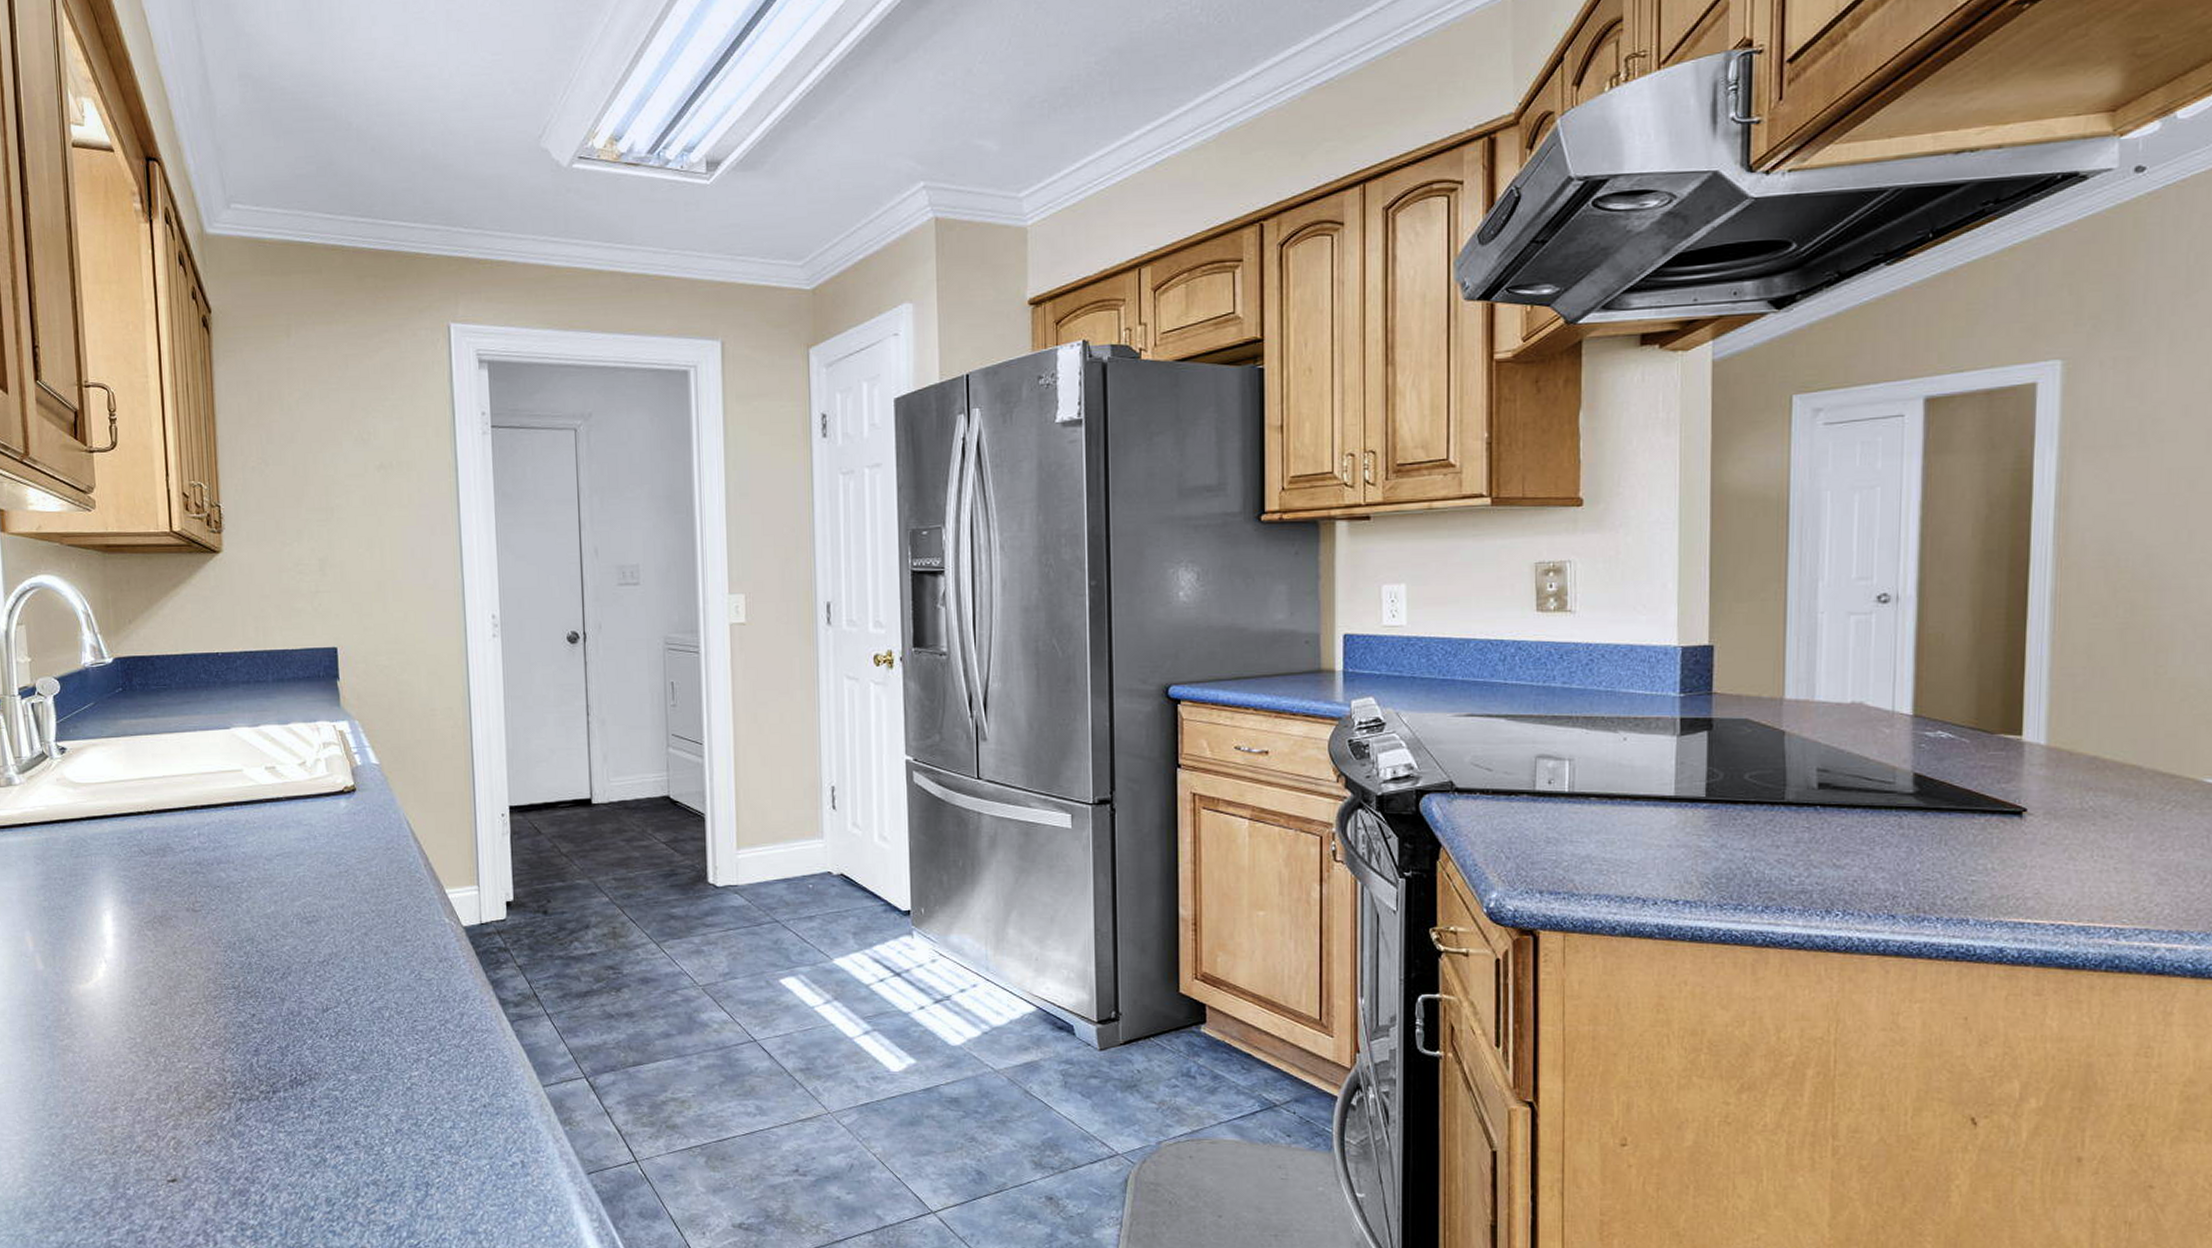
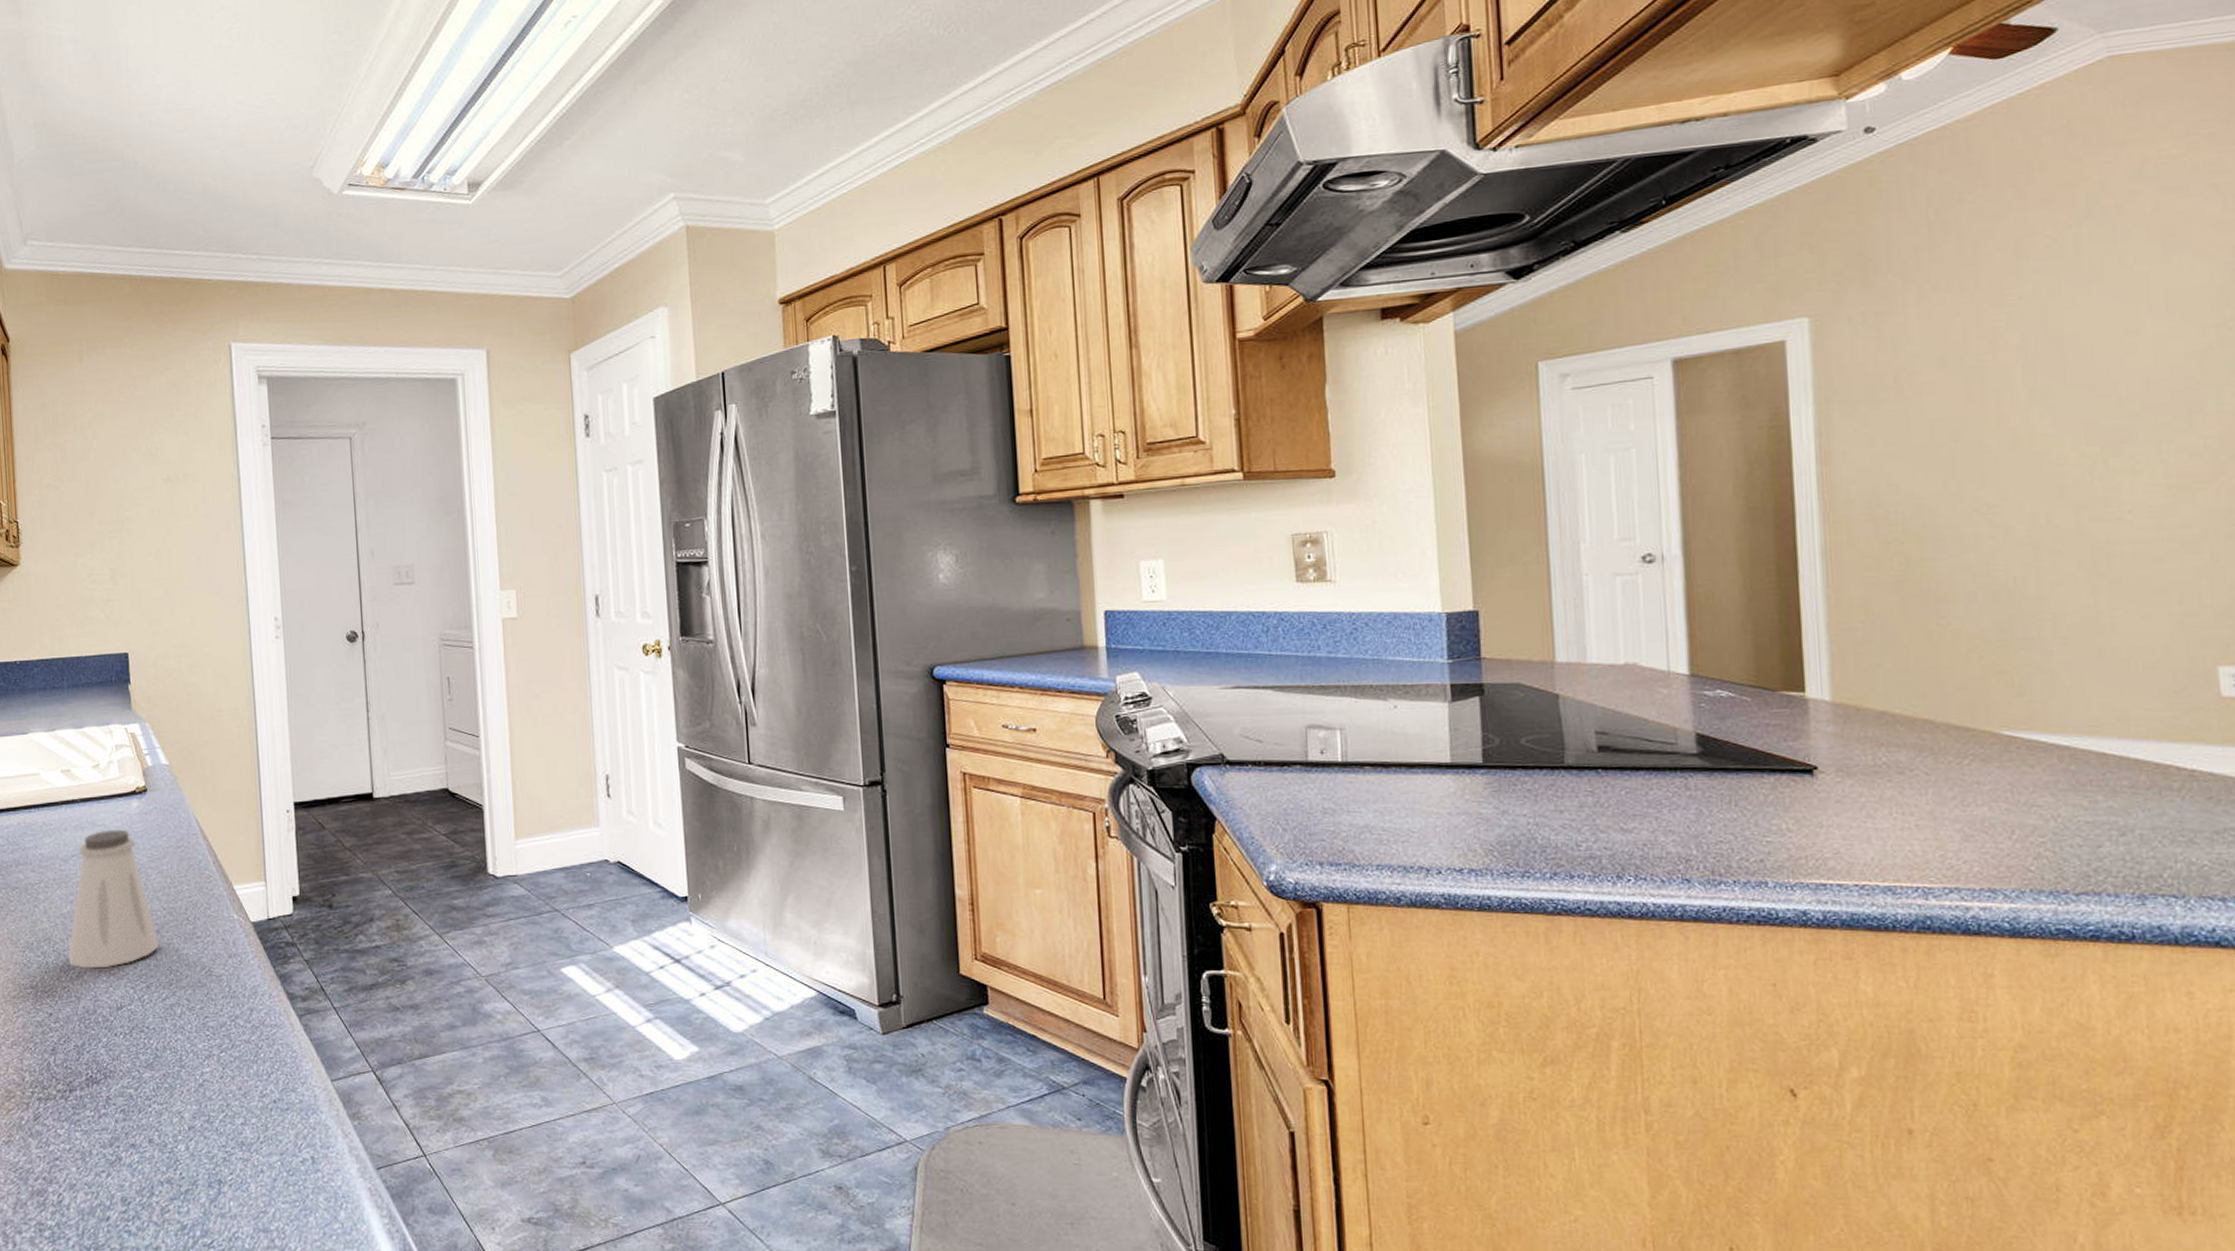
saltshaker: none [271,829,368,970] -> present [68,829,160,969]

